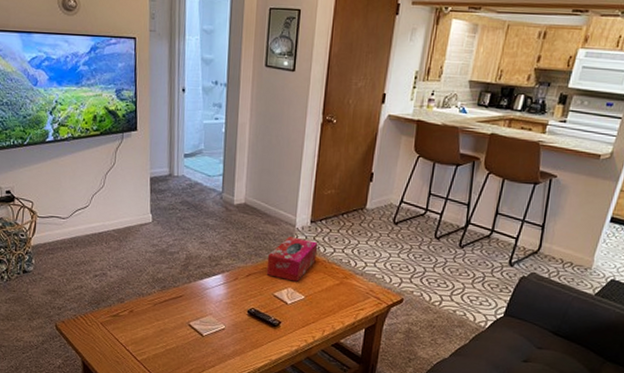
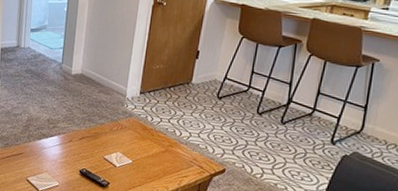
tissue box: present [266,236,318,282] -> none [98,105,146,147]

